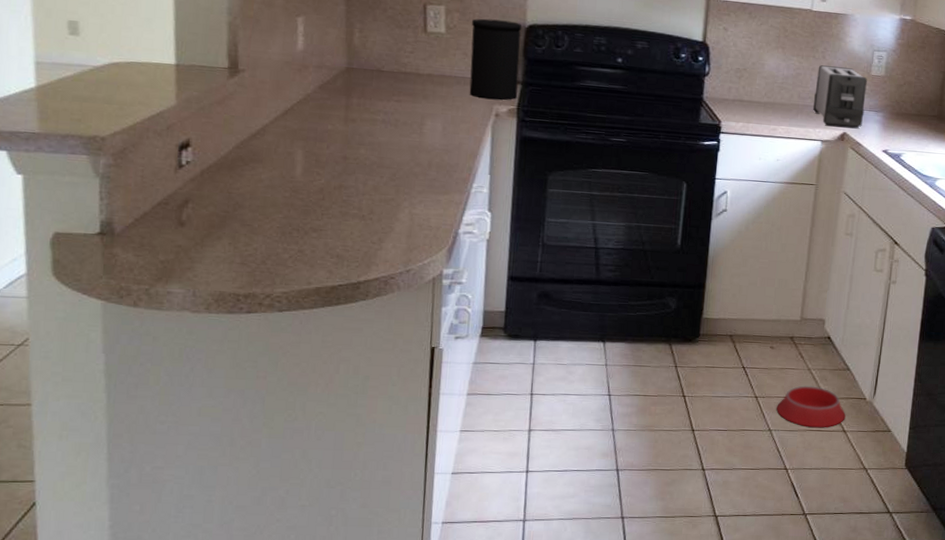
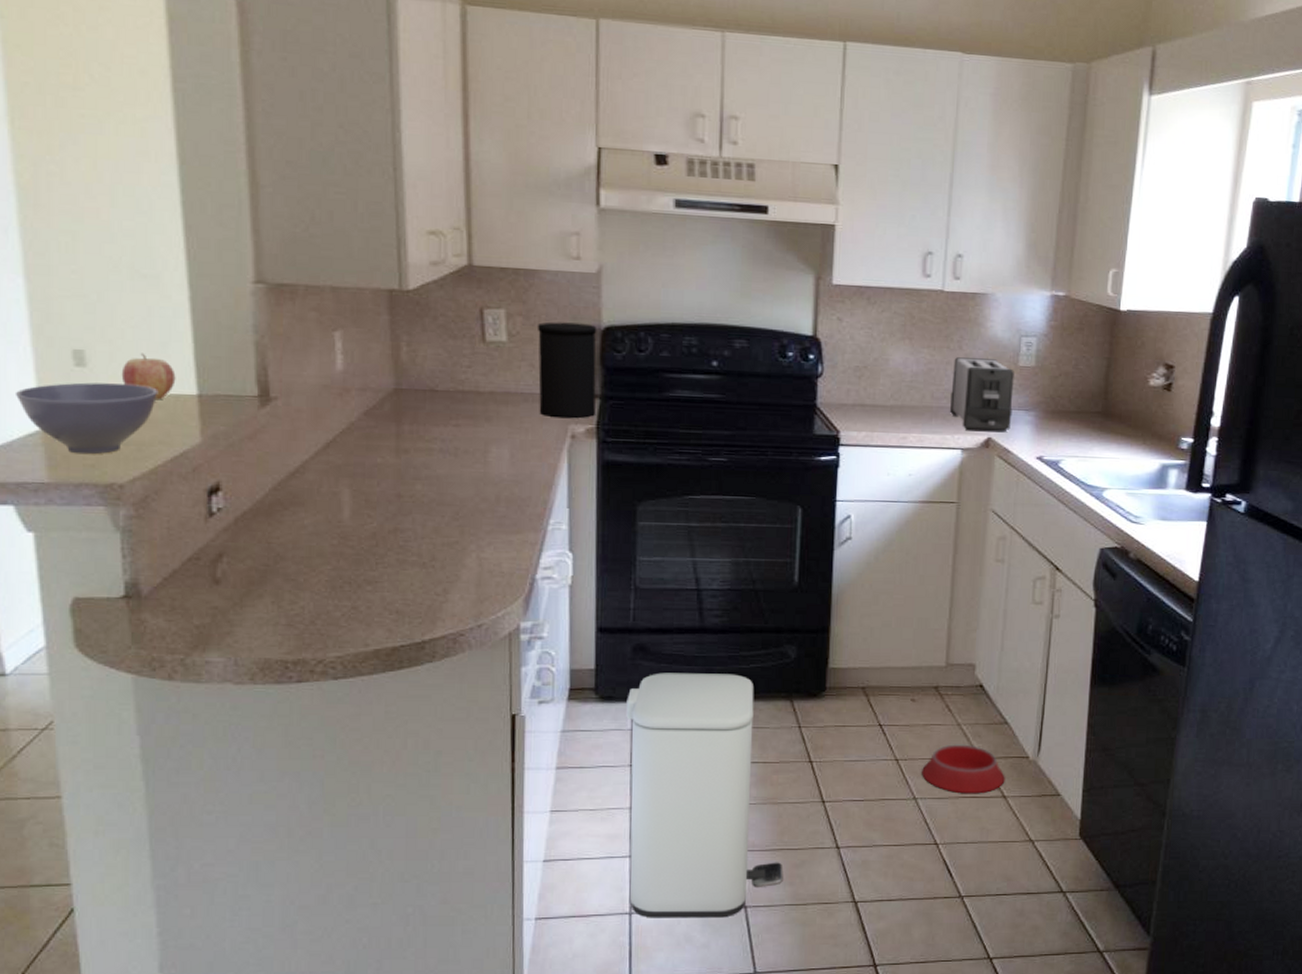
bowl: none [14,48,141,111] -> present [14,382,159,455]
fruit: none [109,26,158,67] -> present [121,353,176,400]
pedal bin: none [524,316,657,526] -> present [626,672,784,918]

